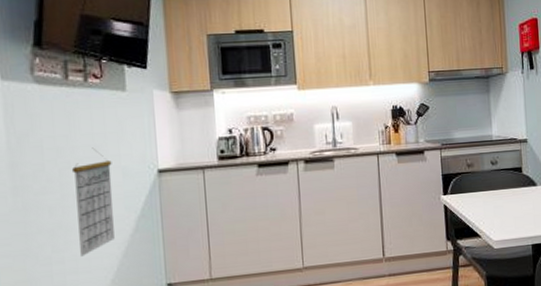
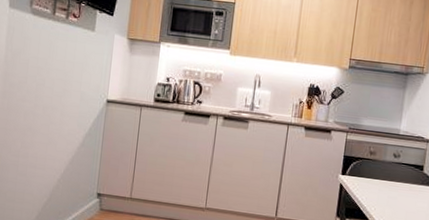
calendar: present [71,147,115,257] -> none [40,72,75,156]

